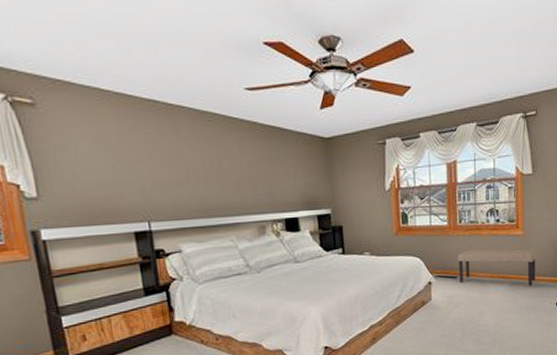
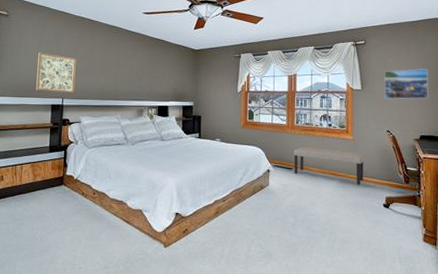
wall art: none [98,158,164,215] -> present [36,52,76,94]

